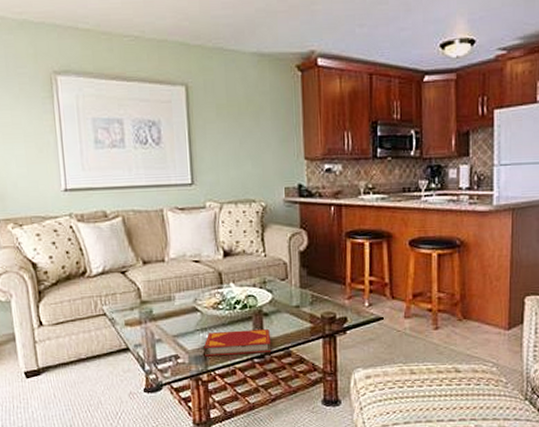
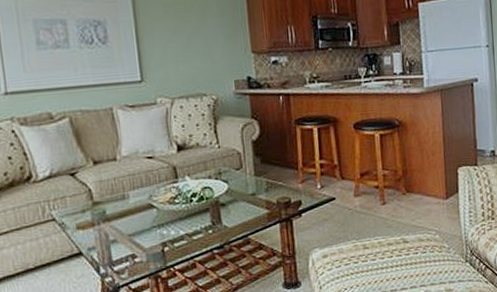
hardback book: present [203,329,272,357] -> none [161,219,231,253]

